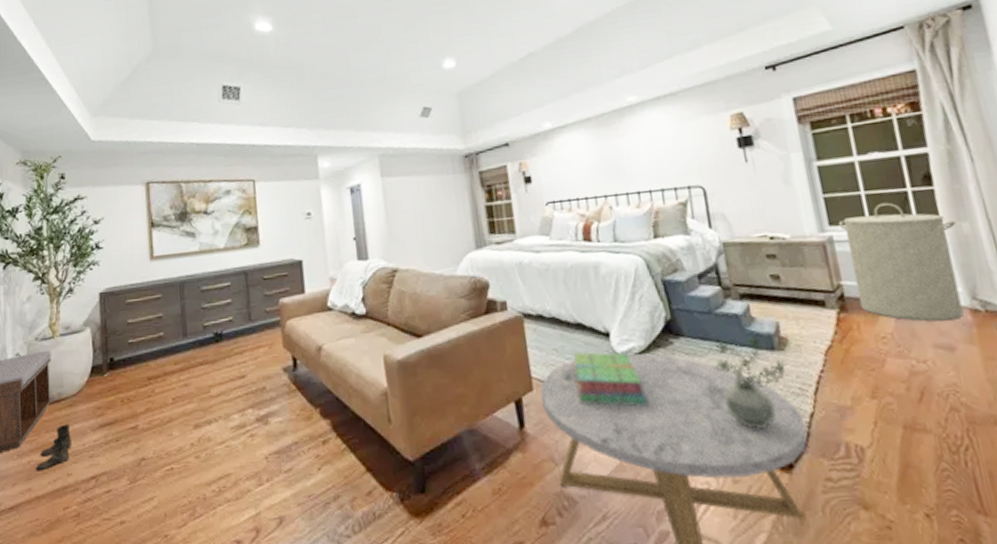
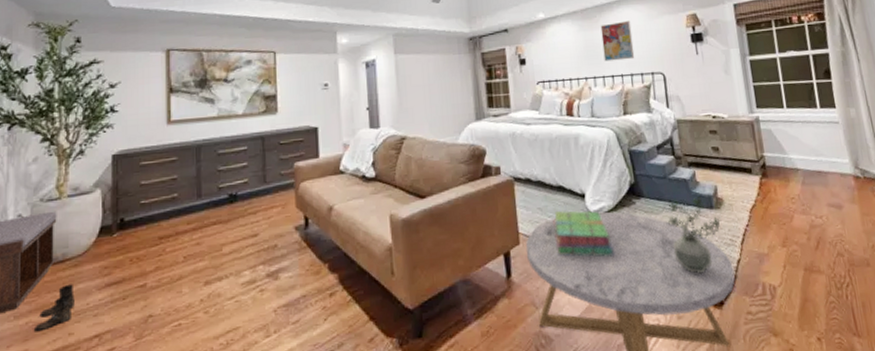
wall art: none [620,125,666,176] -> present [600,20,635,62]
laundry hamper: present [838,202,964,322] -> none [763,91,849,186]

